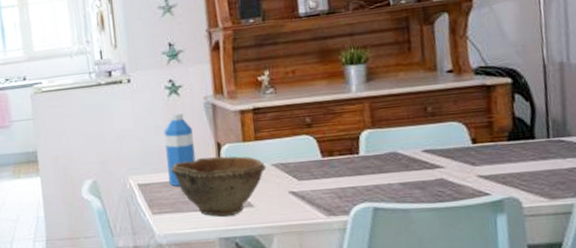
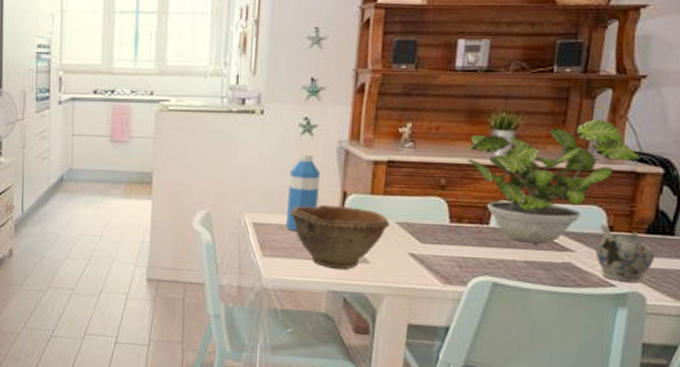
potted plant: none [323,42,488,166] -> present [465,119,641,244]
teapot: none [463,138,522,189] -> present [595,225,656,282]

